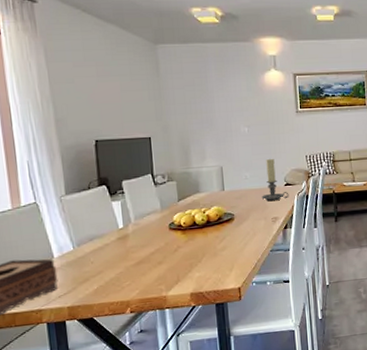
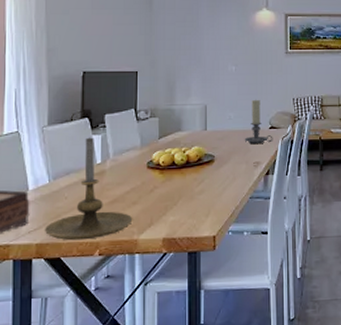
candle holder: none [75,204,160,302] -> present [45,137,133,241]

